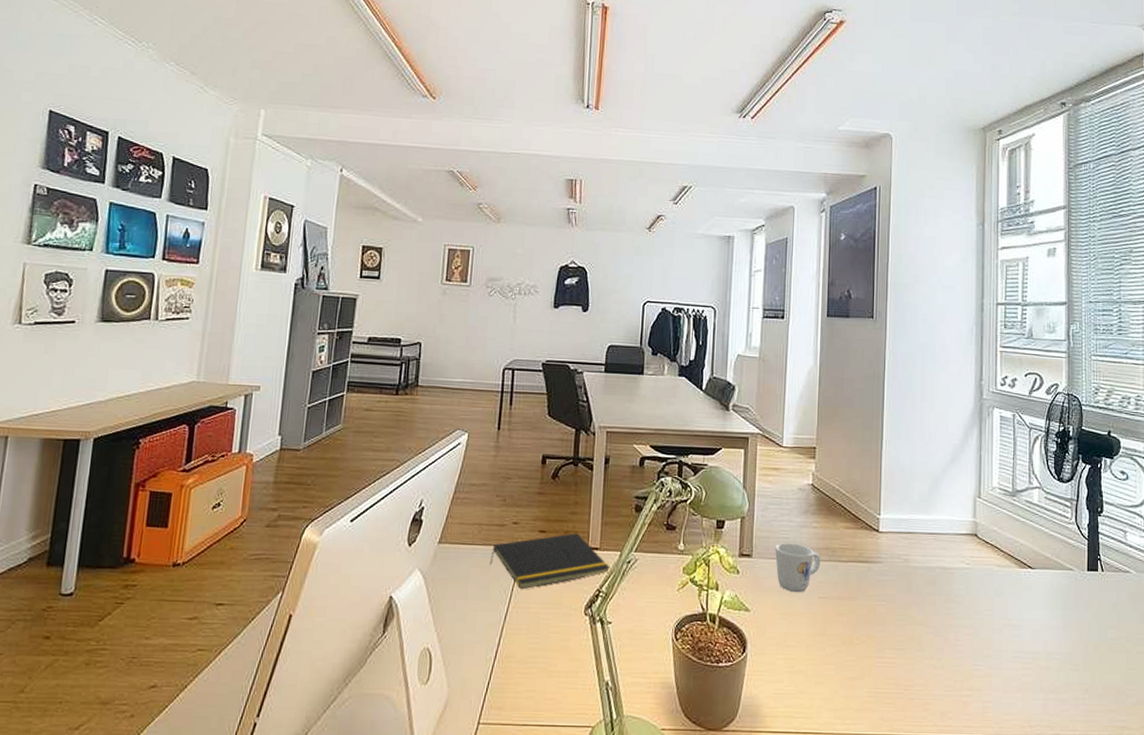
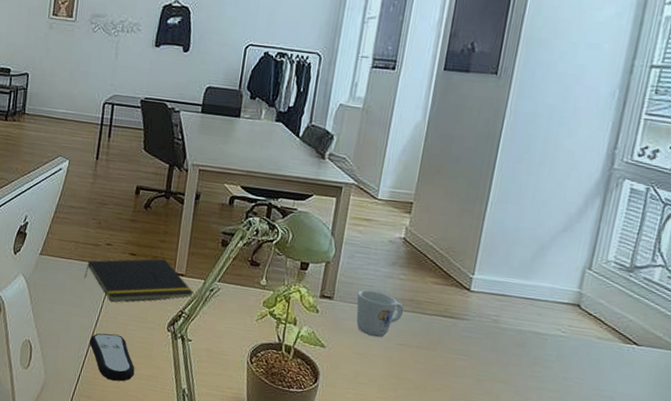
remote control: none [498,627,552,684] -> present [89,333,135,382]

